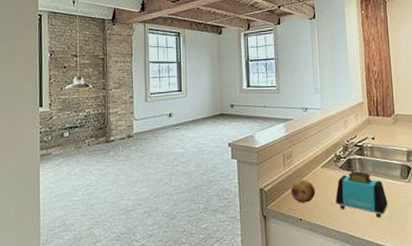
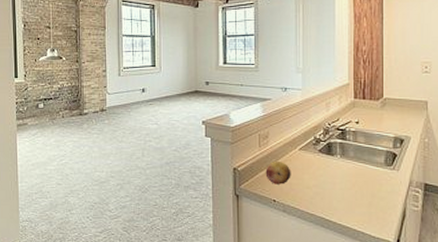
toaster: present [335,171,388,217] -> none [312,155,369,203]

